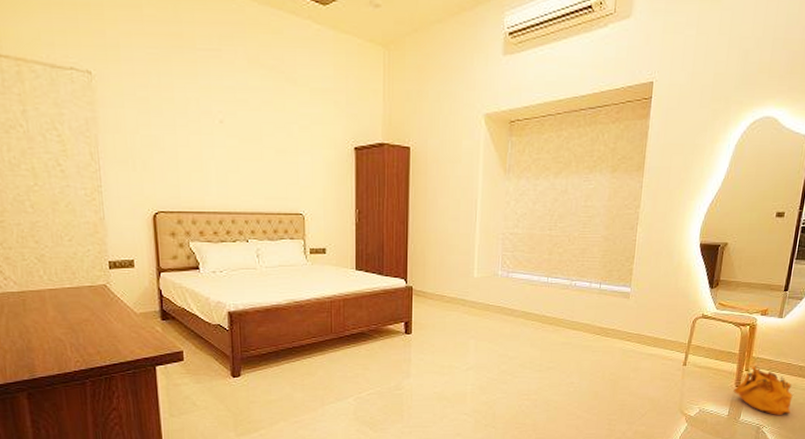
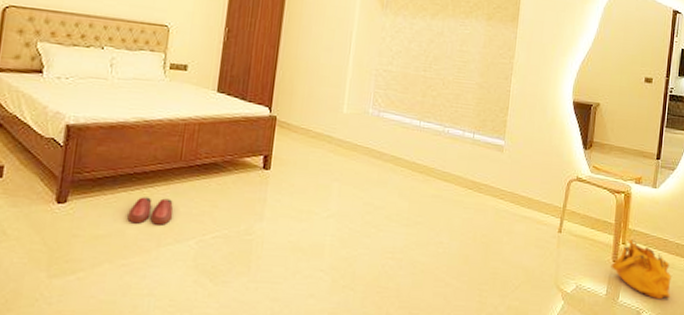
slippers: none [293,366,332,388] -> present [127,197,173,225]

